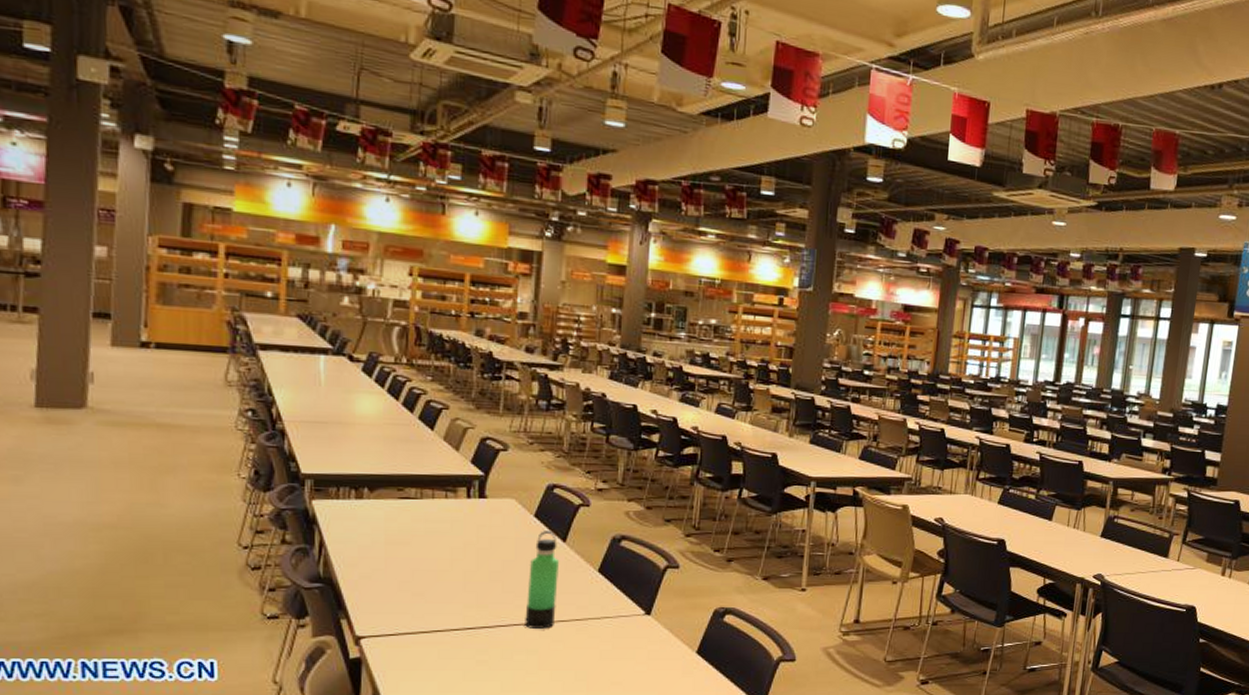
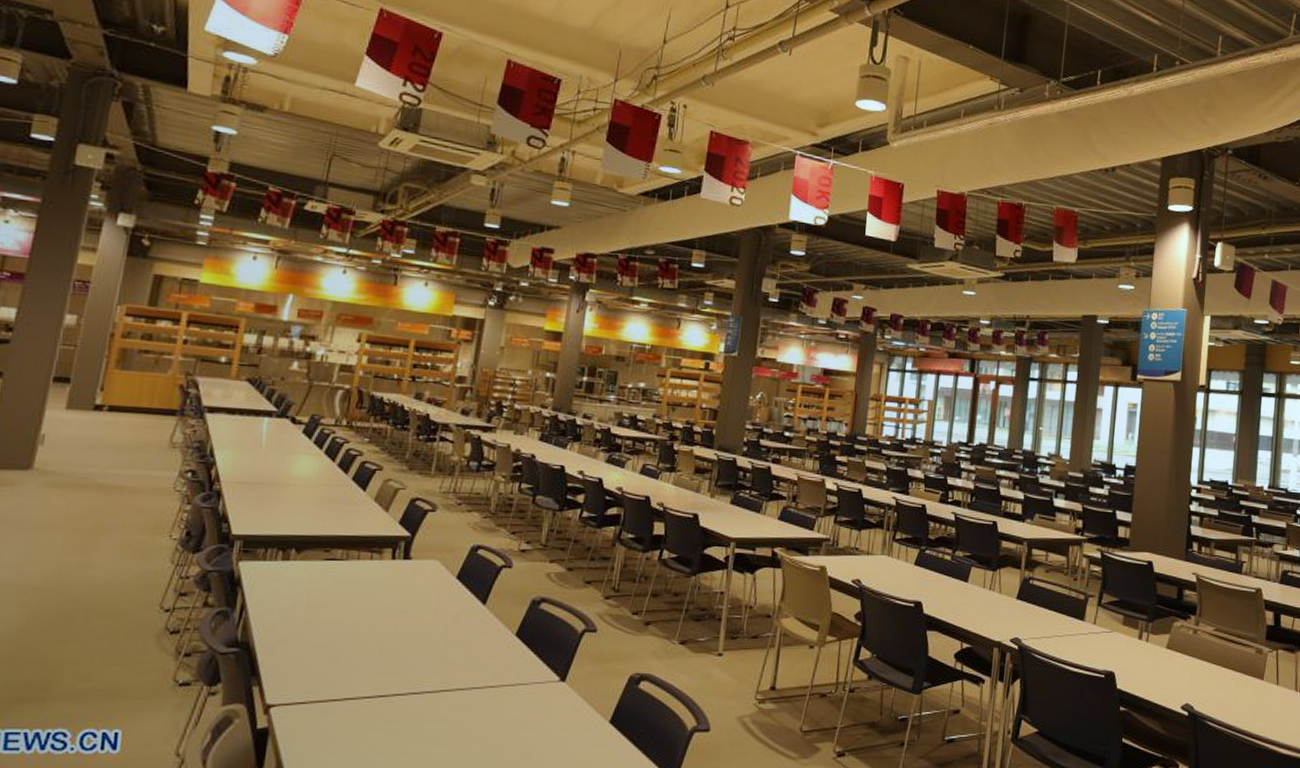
thermos bottle: present [525,531,559,629] -> none [438,593,477,696]

